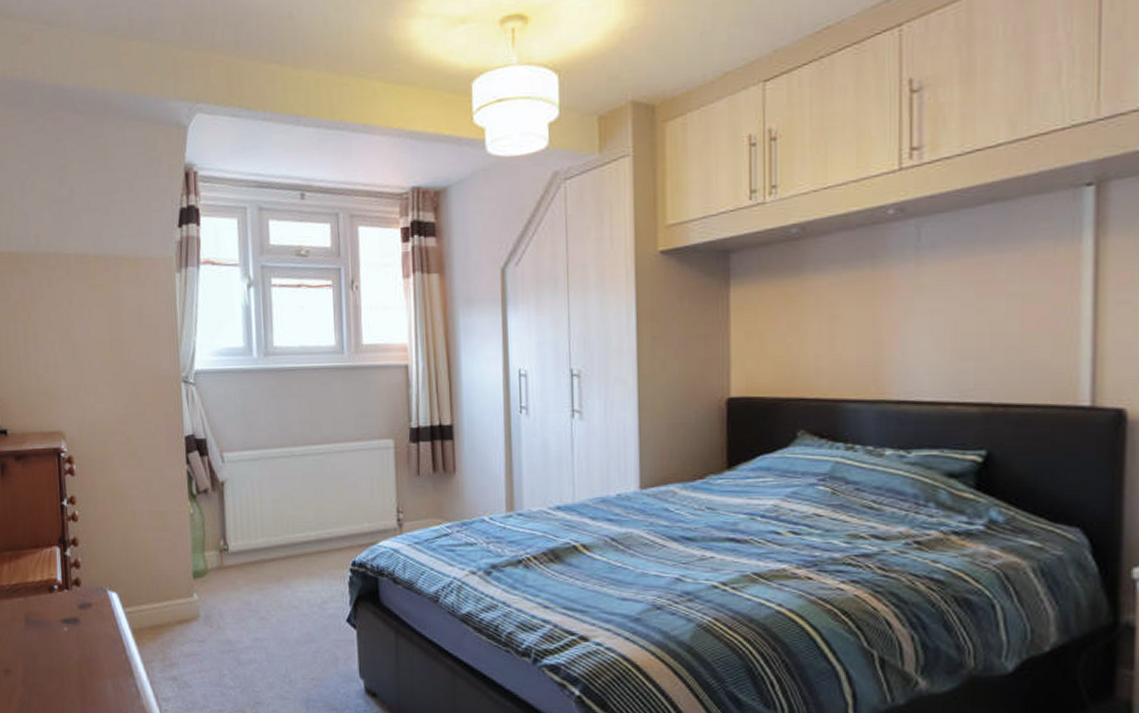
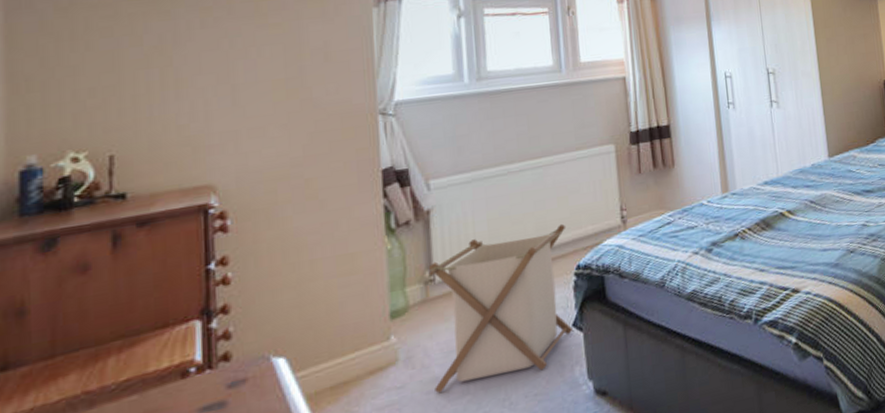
laundry basket: none [222,516,348,657] -> present [428,223,574,394]

